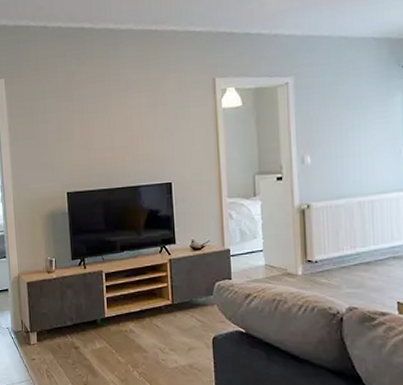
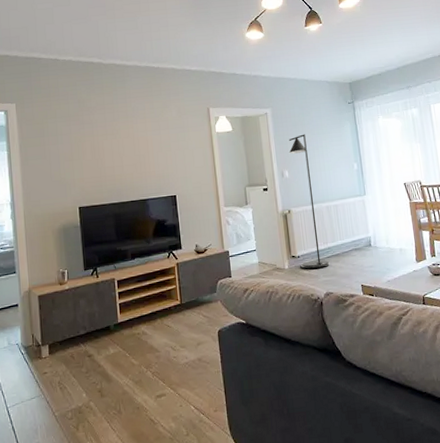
floor lamp: none [313,109,357,277] -> present [288,134,330,269]

